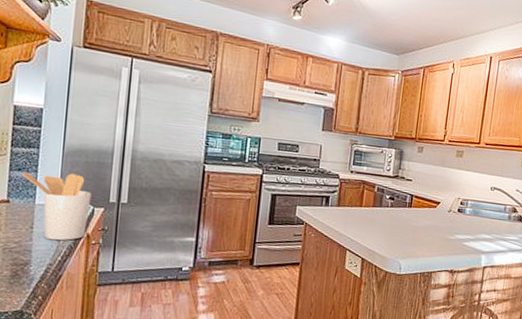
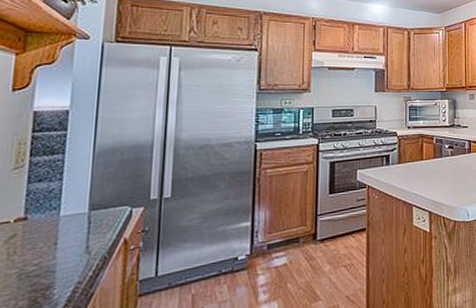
utensil holder: present [22,172,92,241] -> none [44,175,129,254]

